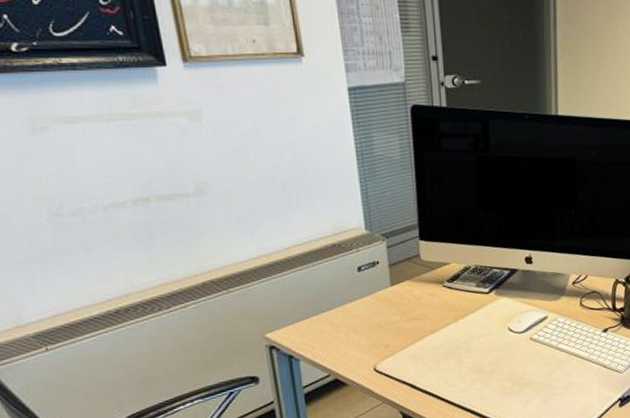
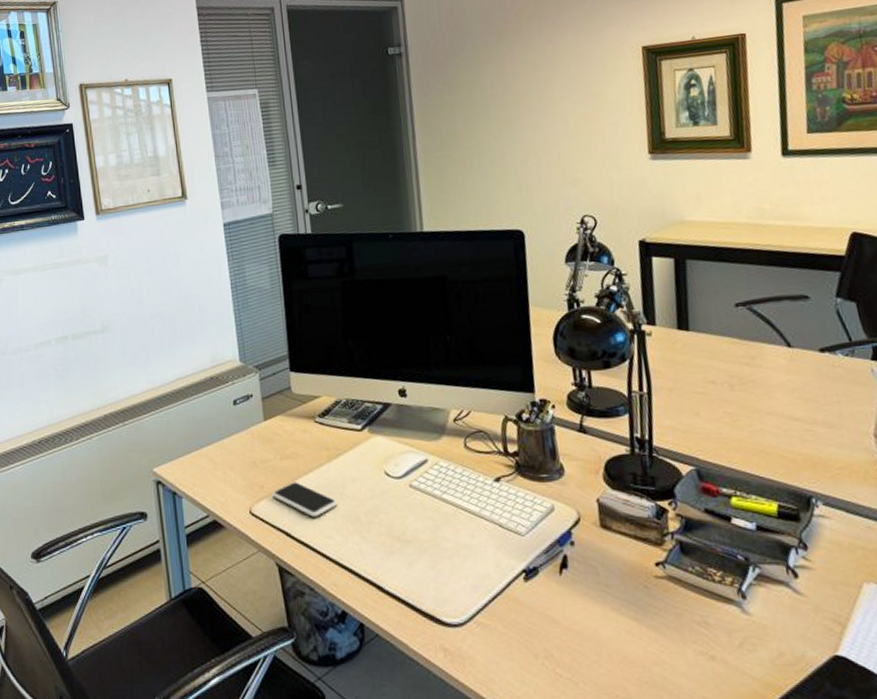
smartphone: none [398,340,462,370] -> present [272,482,337,517]

